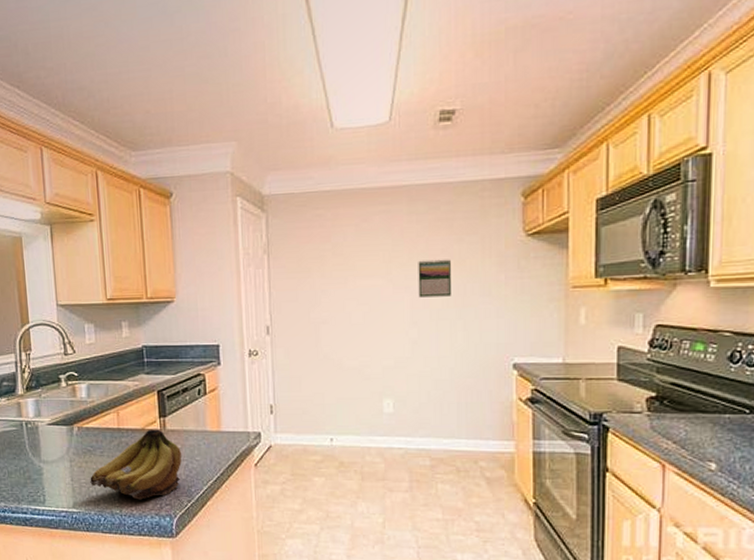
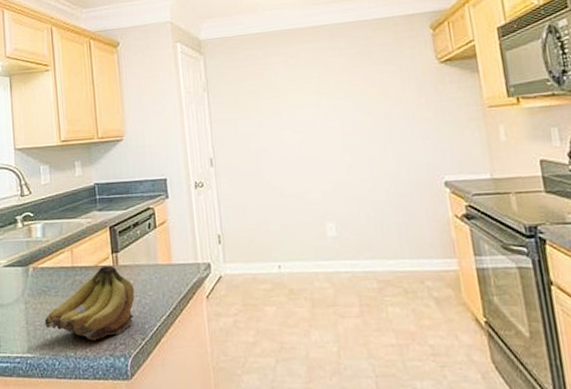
calendar: present [418,259,451,298] -> none [344,87,378,124]

